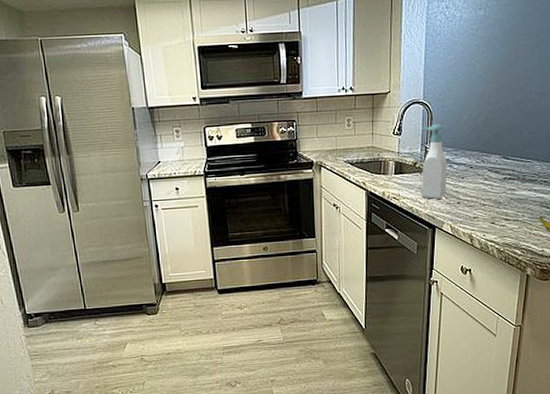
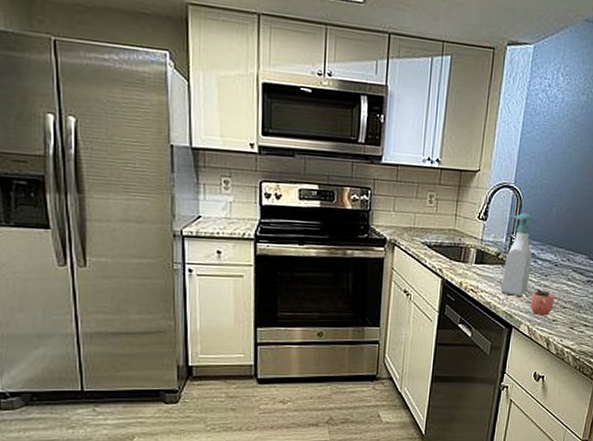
cocoa: none [450,180,474,215] -> present [530,278,555,316]

